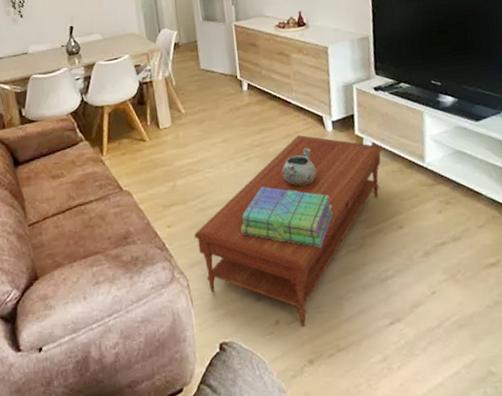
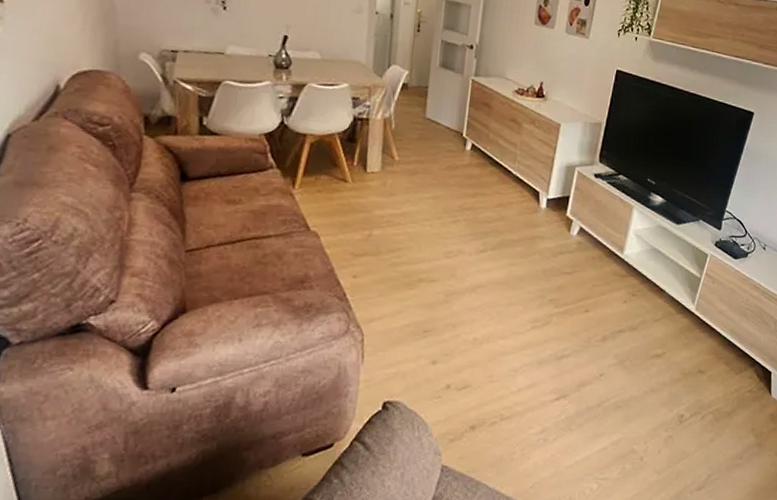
coffee table: present [194,135,382,327] -> none [380,207,588,393]
stack of books: present [241,187,333,248] -> none [431,252,529,320]
decorative bowl: present [282,148,317,185] -> none [486,220,521,256]

